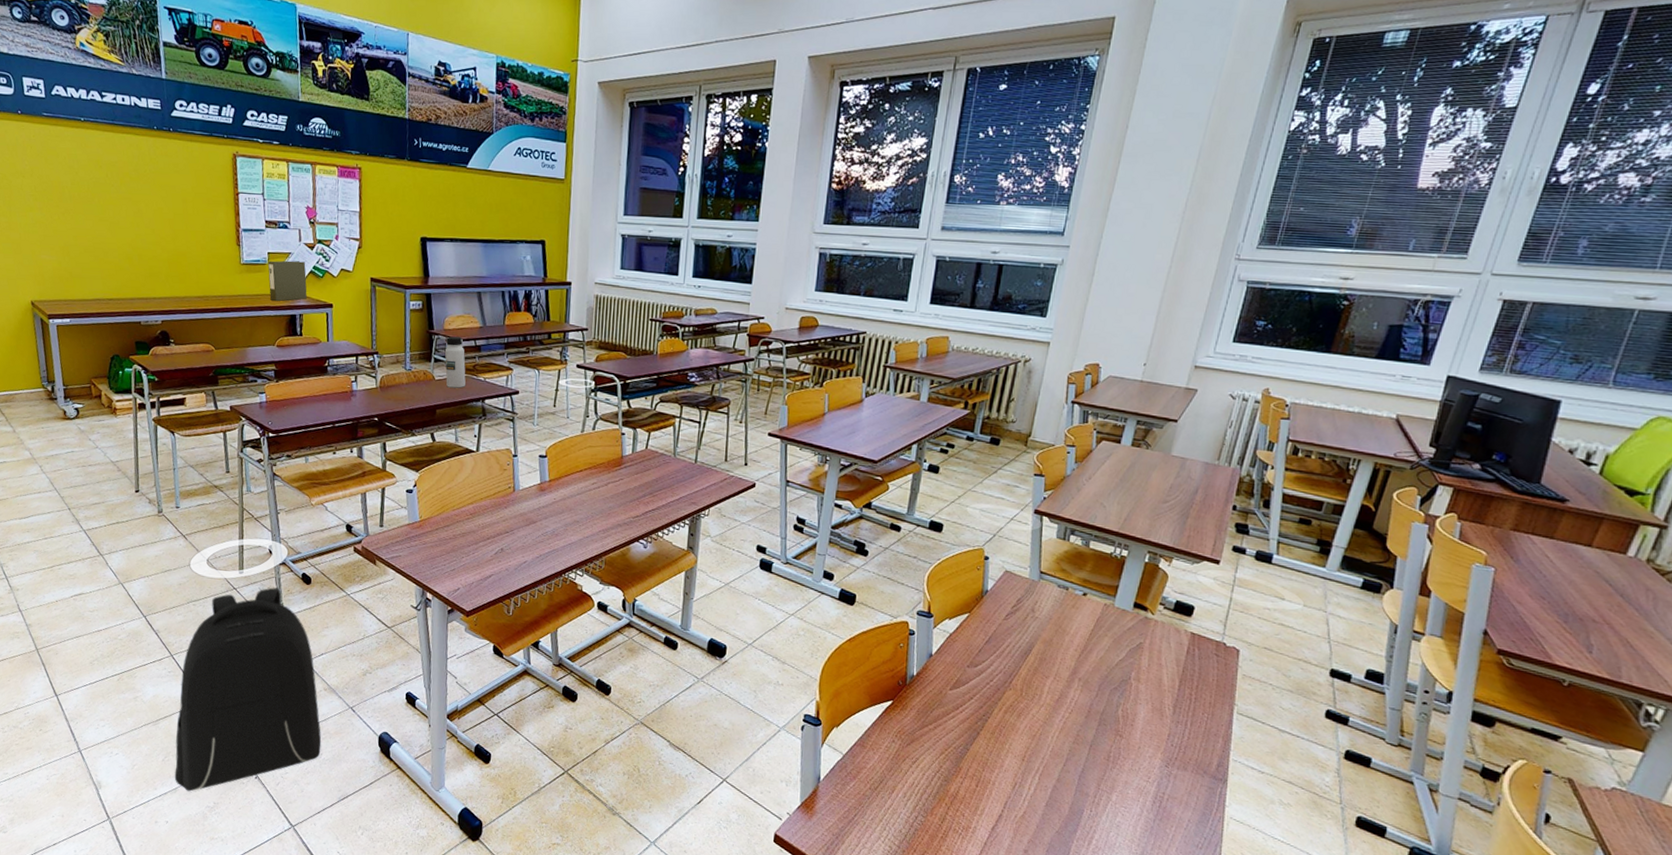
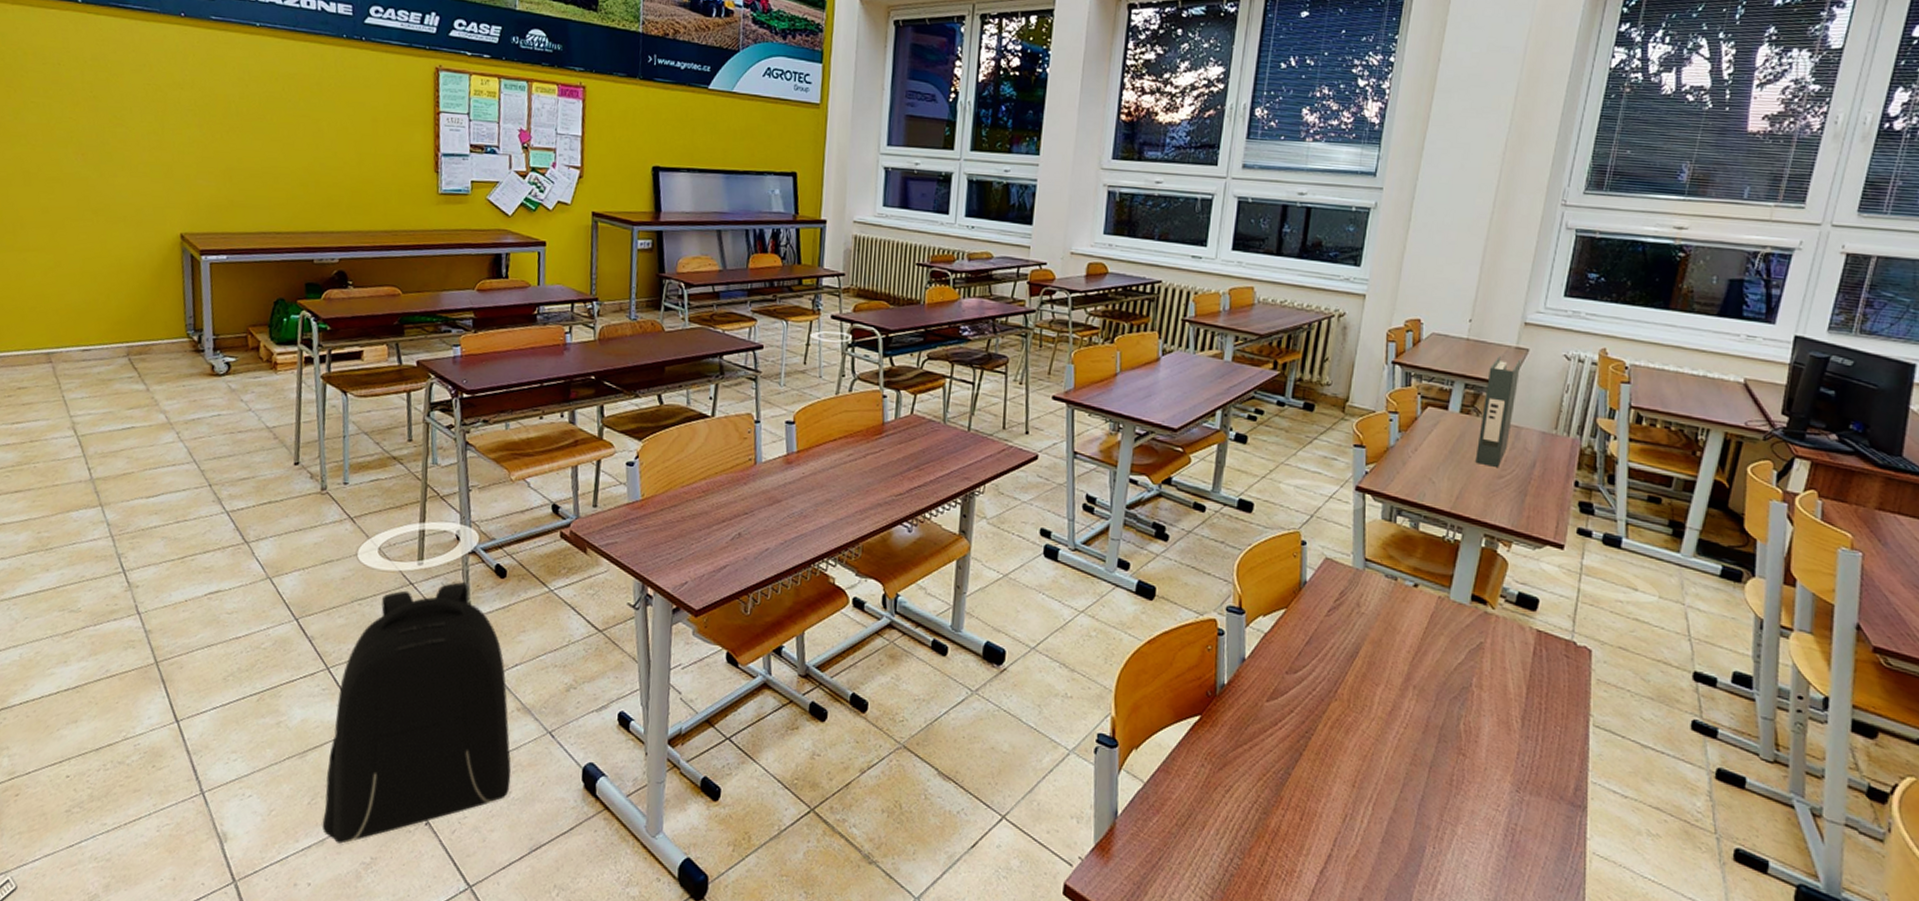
binder: present [267,260,307,301] -> none [470,190,517,238]
water bottle: present [444,336,466,388] -> none [677,281,702,342]
binder: none [1143,395,1190,493] -> present [1475,355,1521,467]

